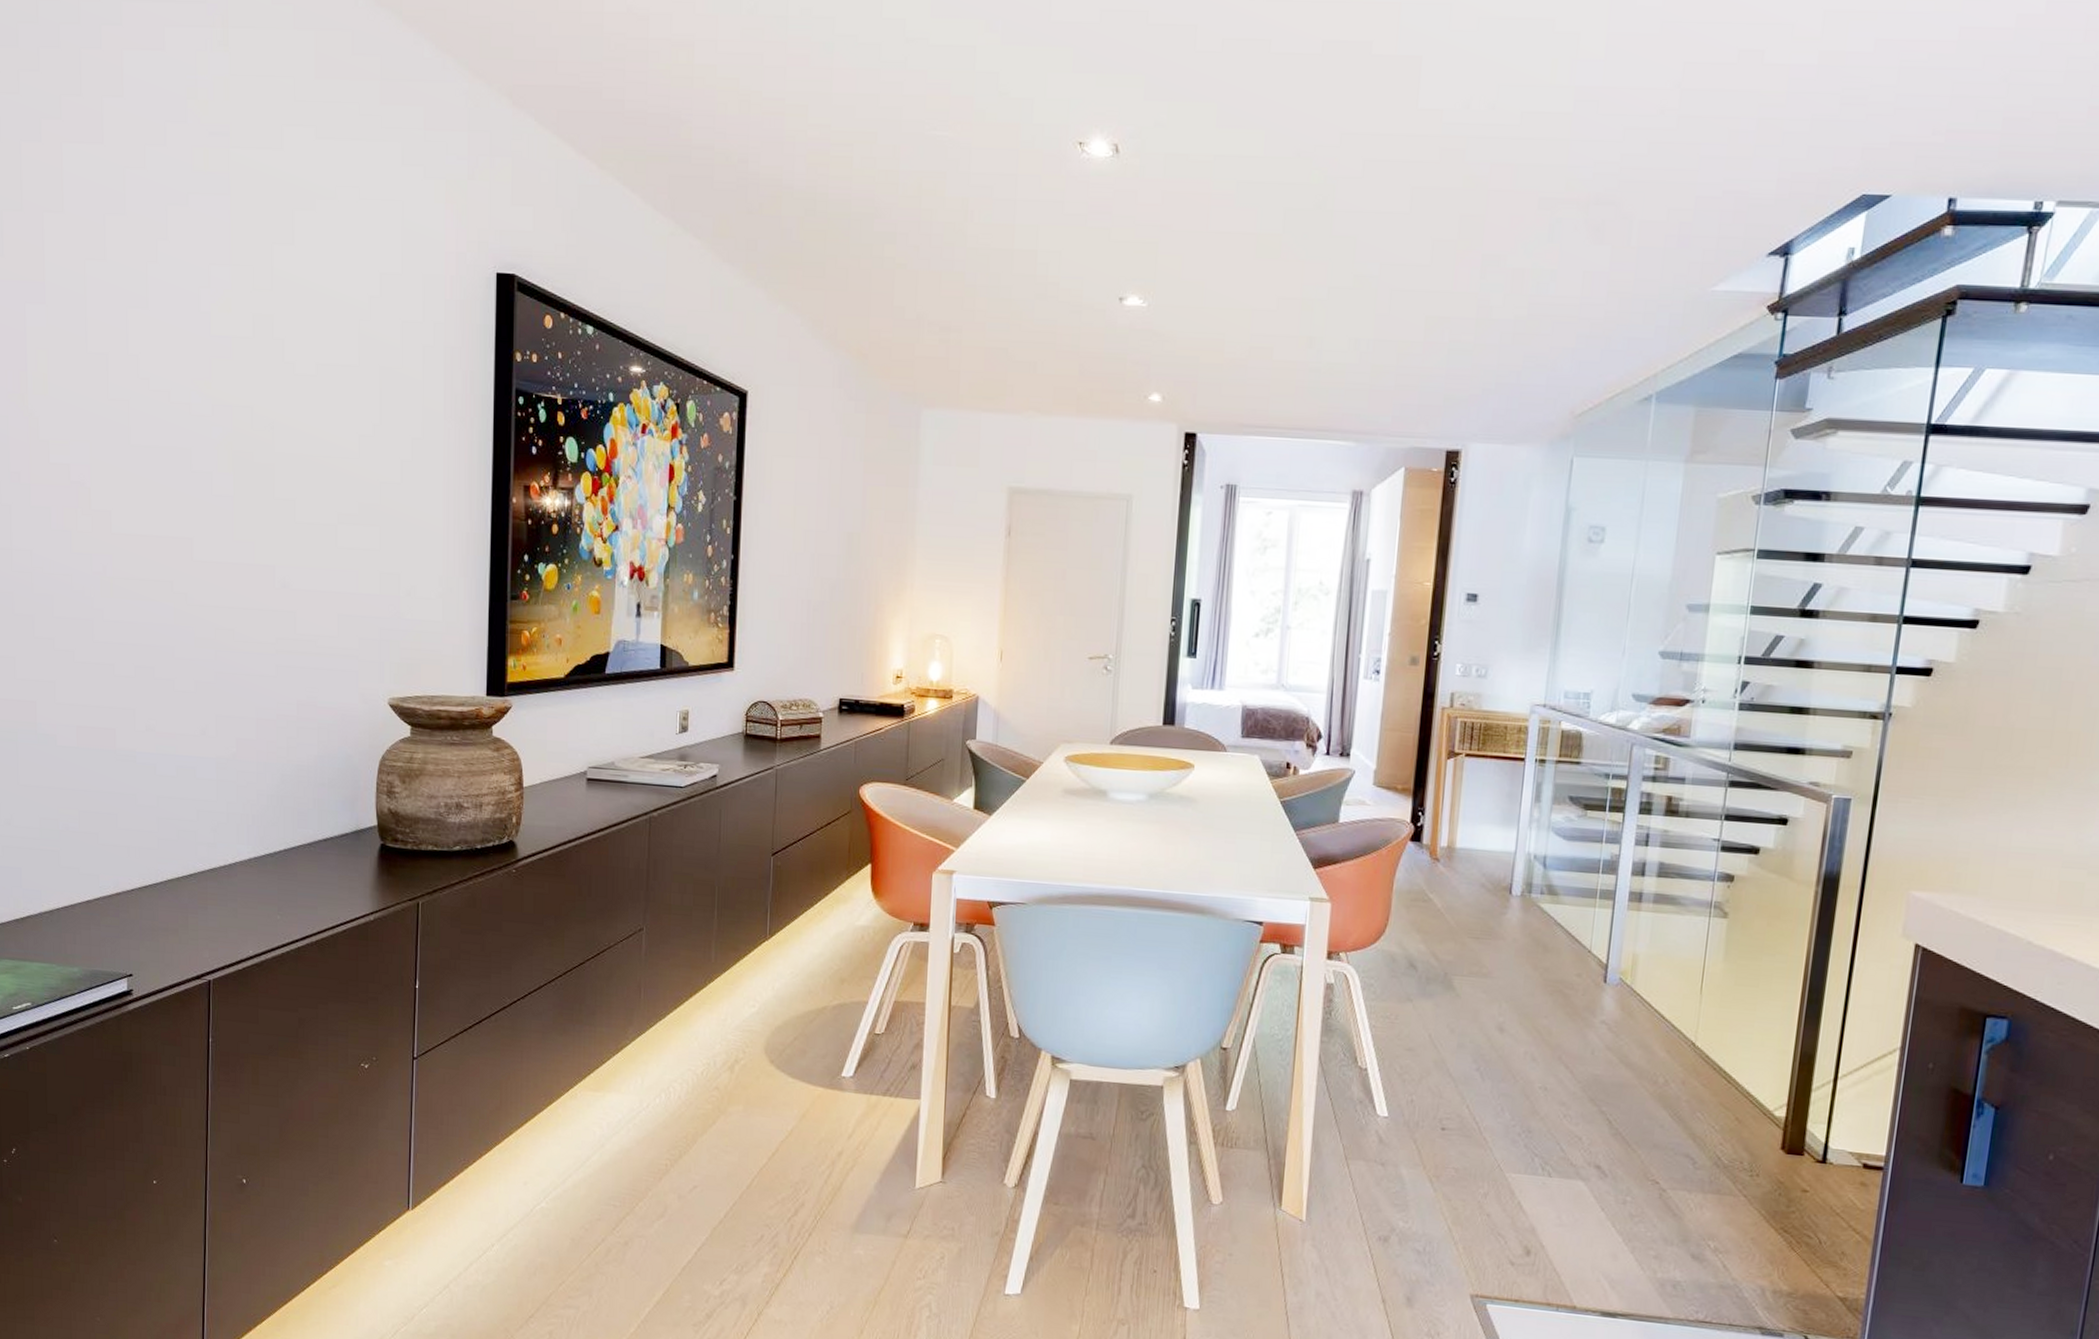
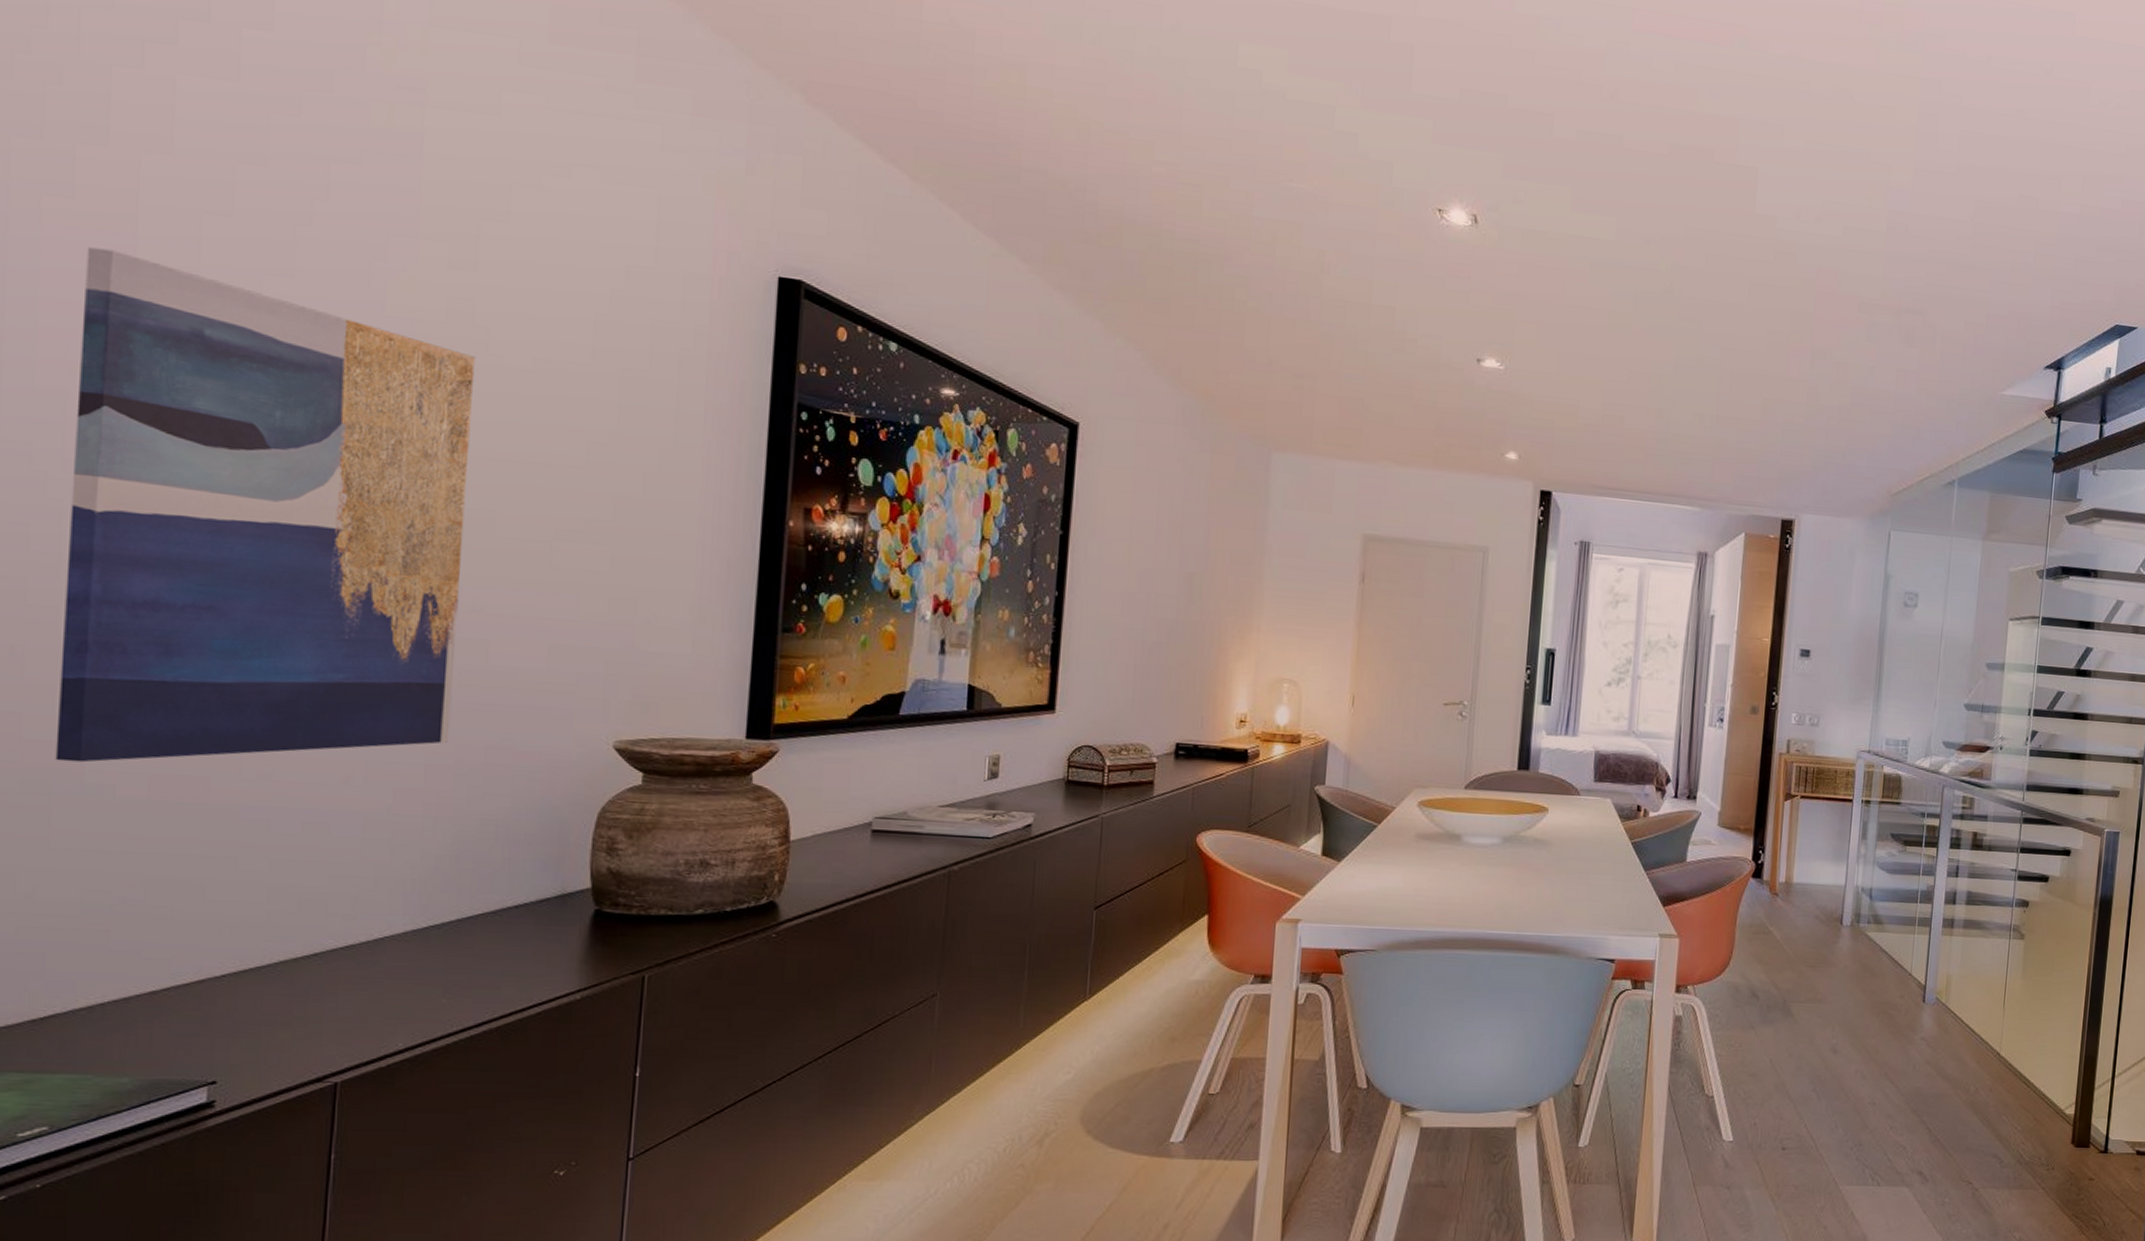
wall art: none [14,296,275,717] -> present [55,247,476,763]

